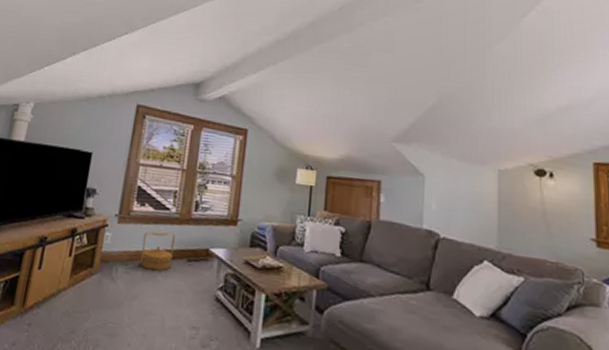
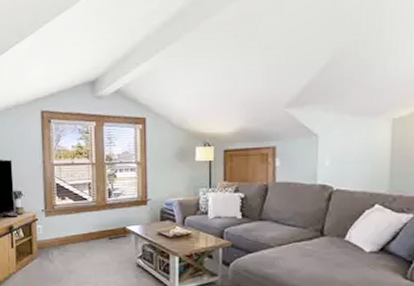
woven basket: present [140,231,176,271] -> none [68,218,96,250]

